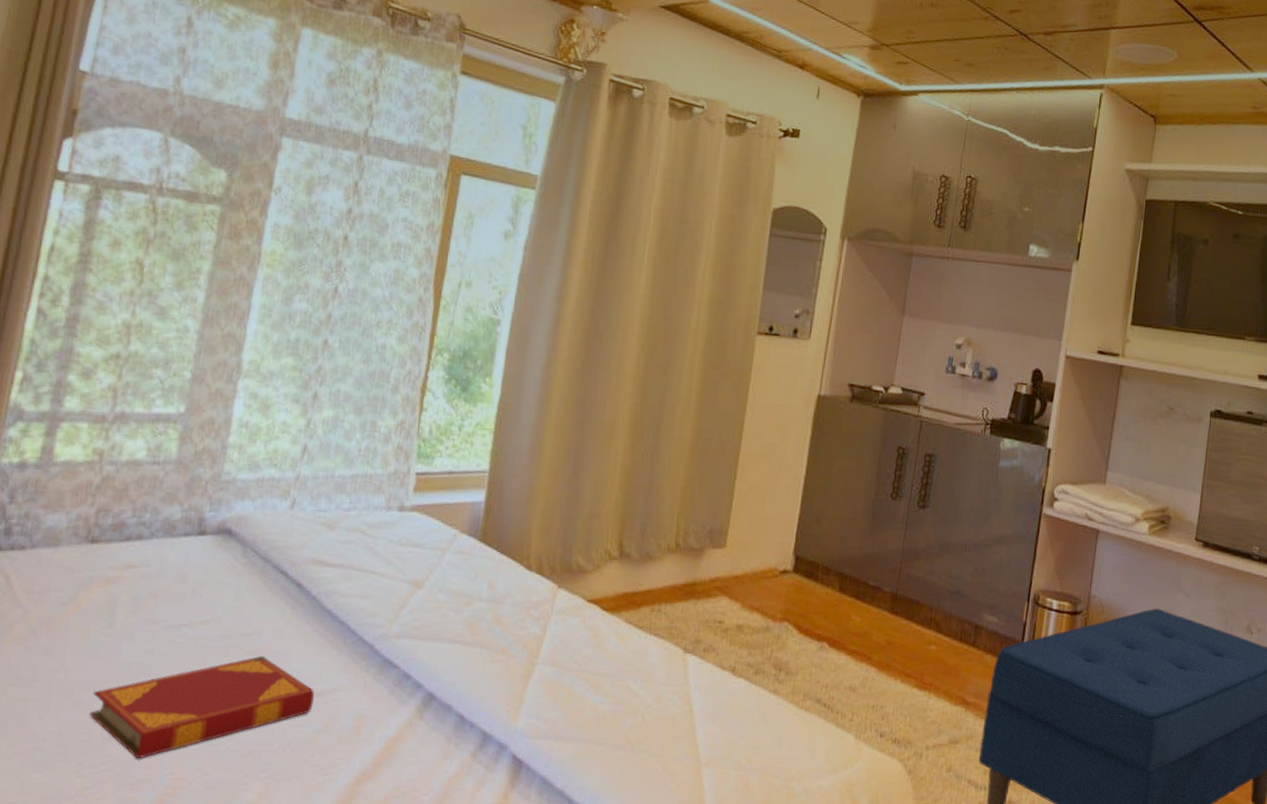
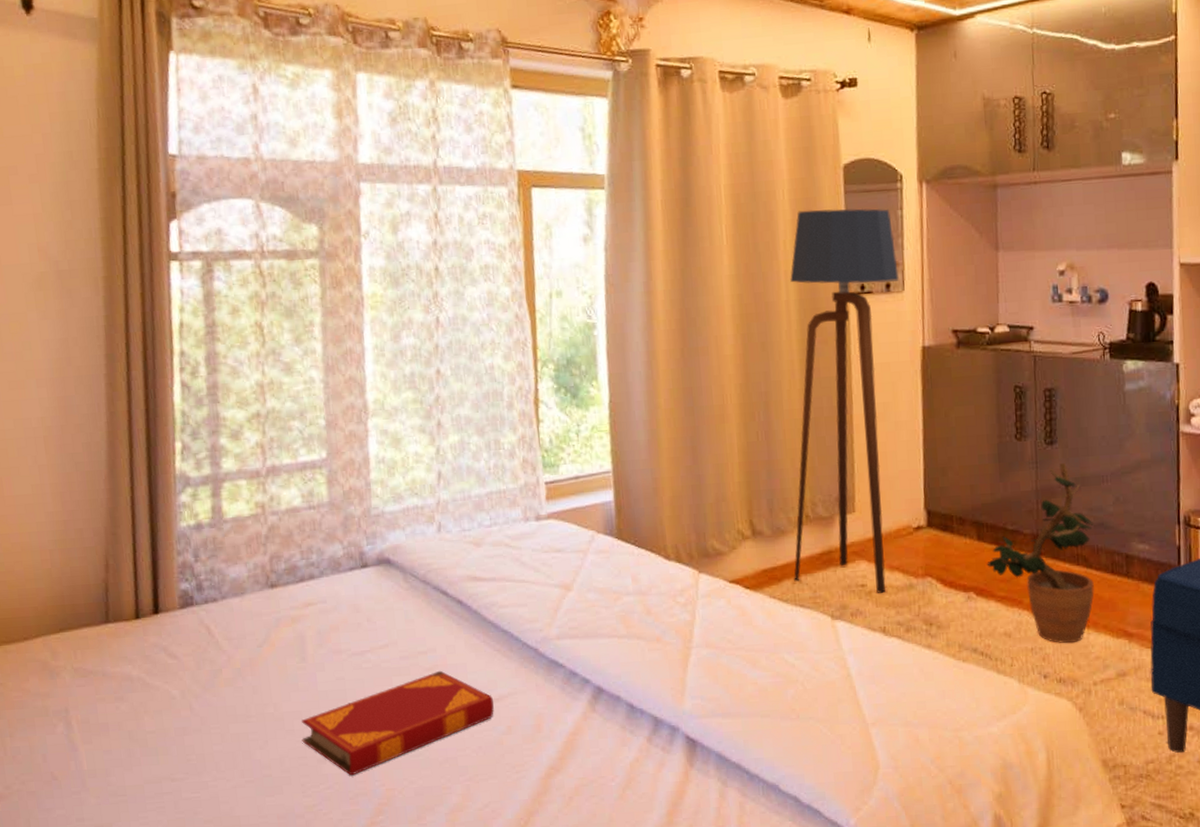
floor lamp: none [653,245,810,632] -> present [790,208,899,593]
potted plant: none [844,527,951,705] -> present [987,462,1094,644]

